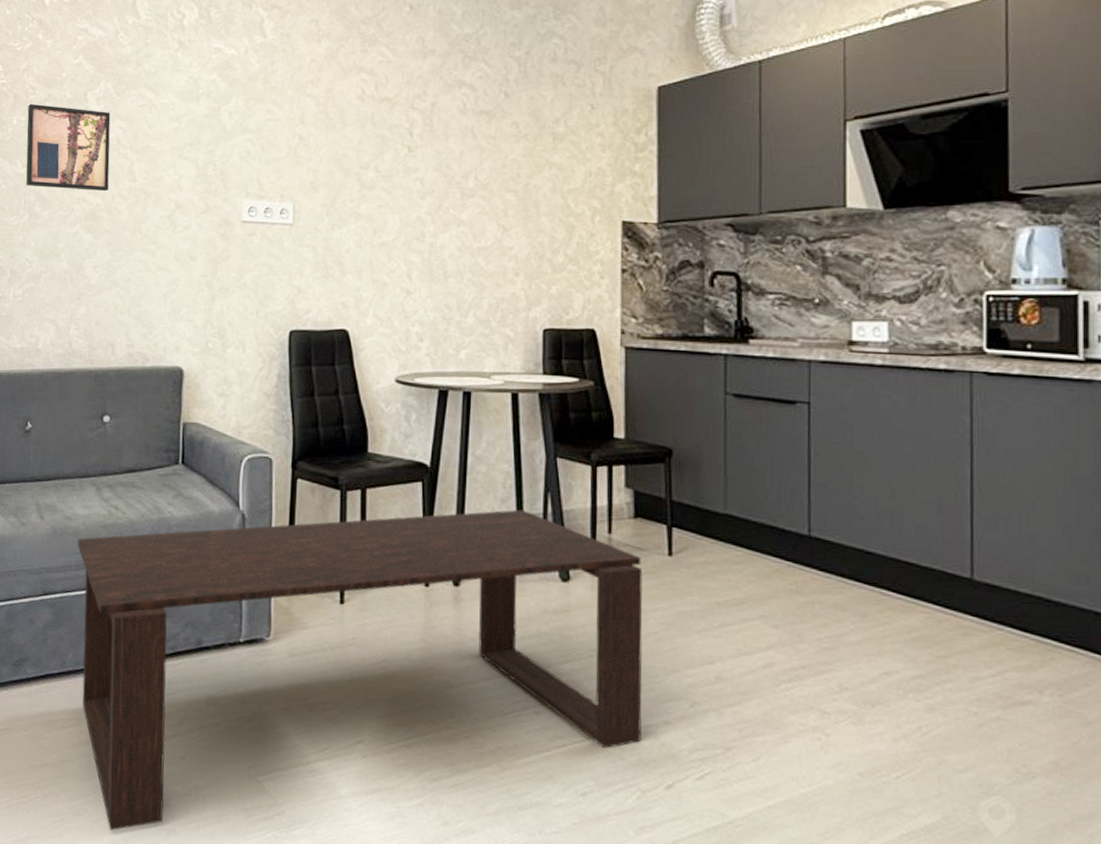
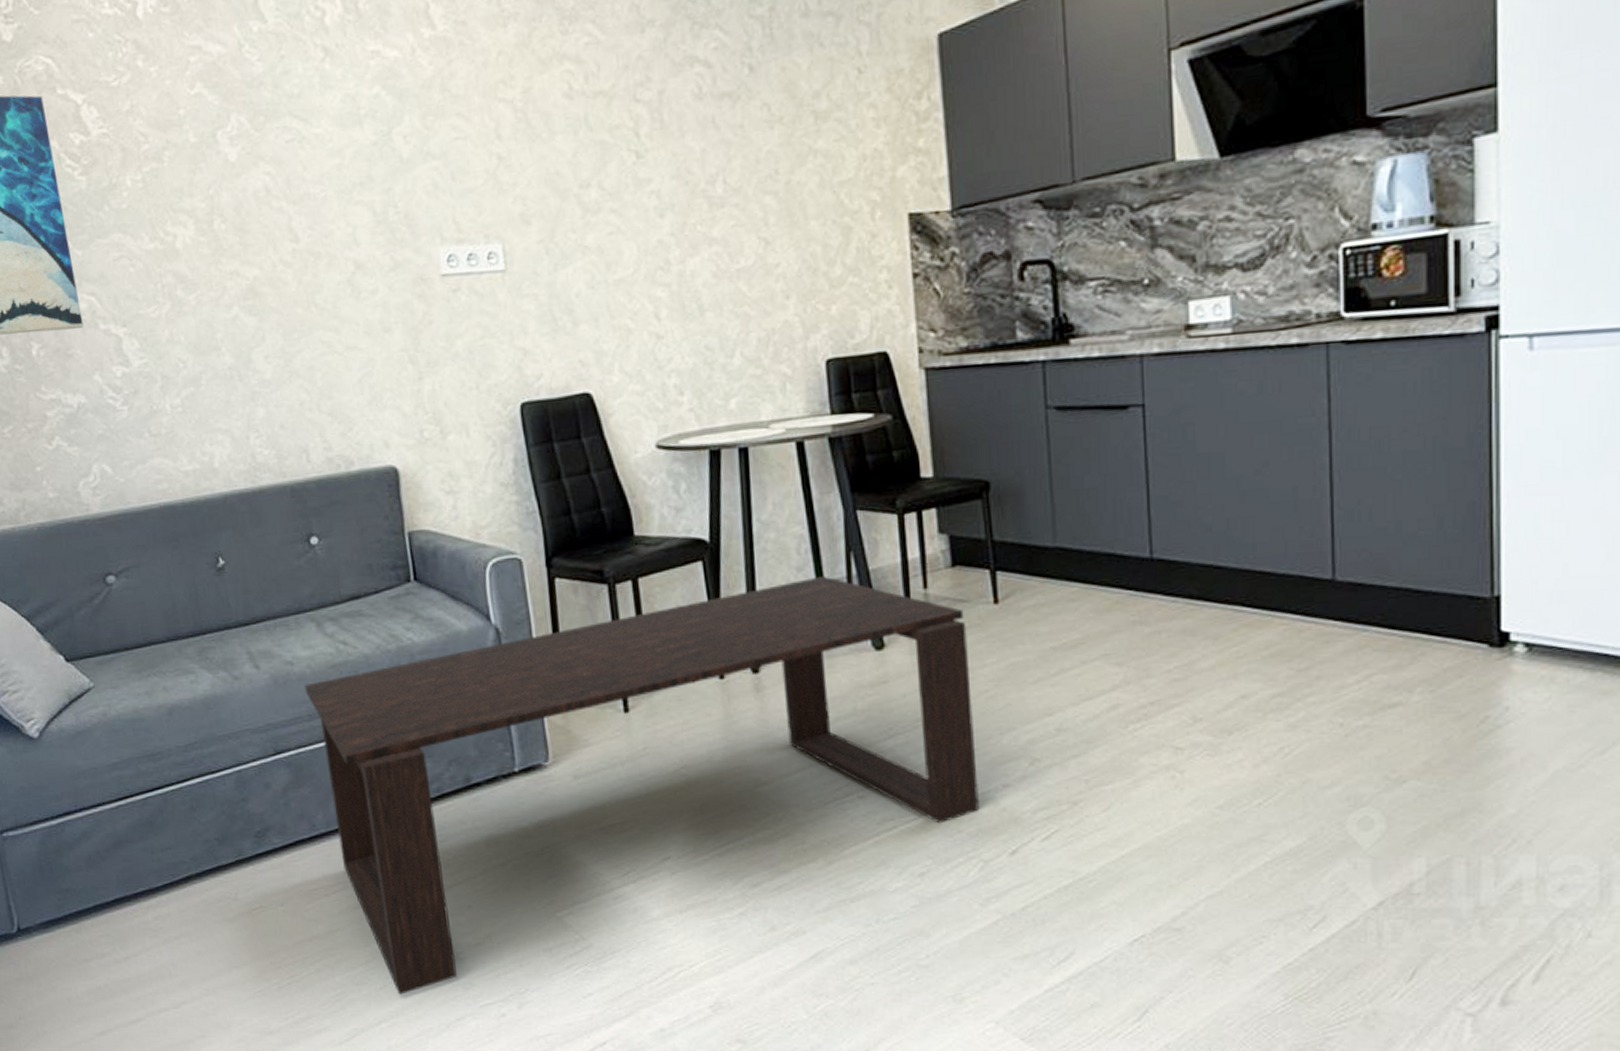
wall art: present [26,103,111,192] -> none [142,154,267,265]

